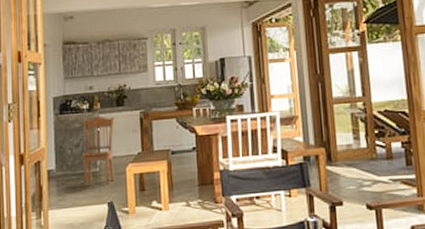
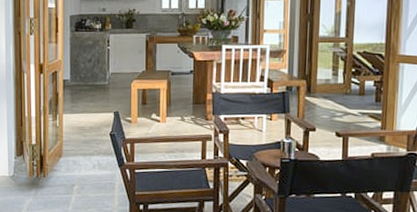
dining chair: present [82,116,115,184] -> none [94,36,124,95]

